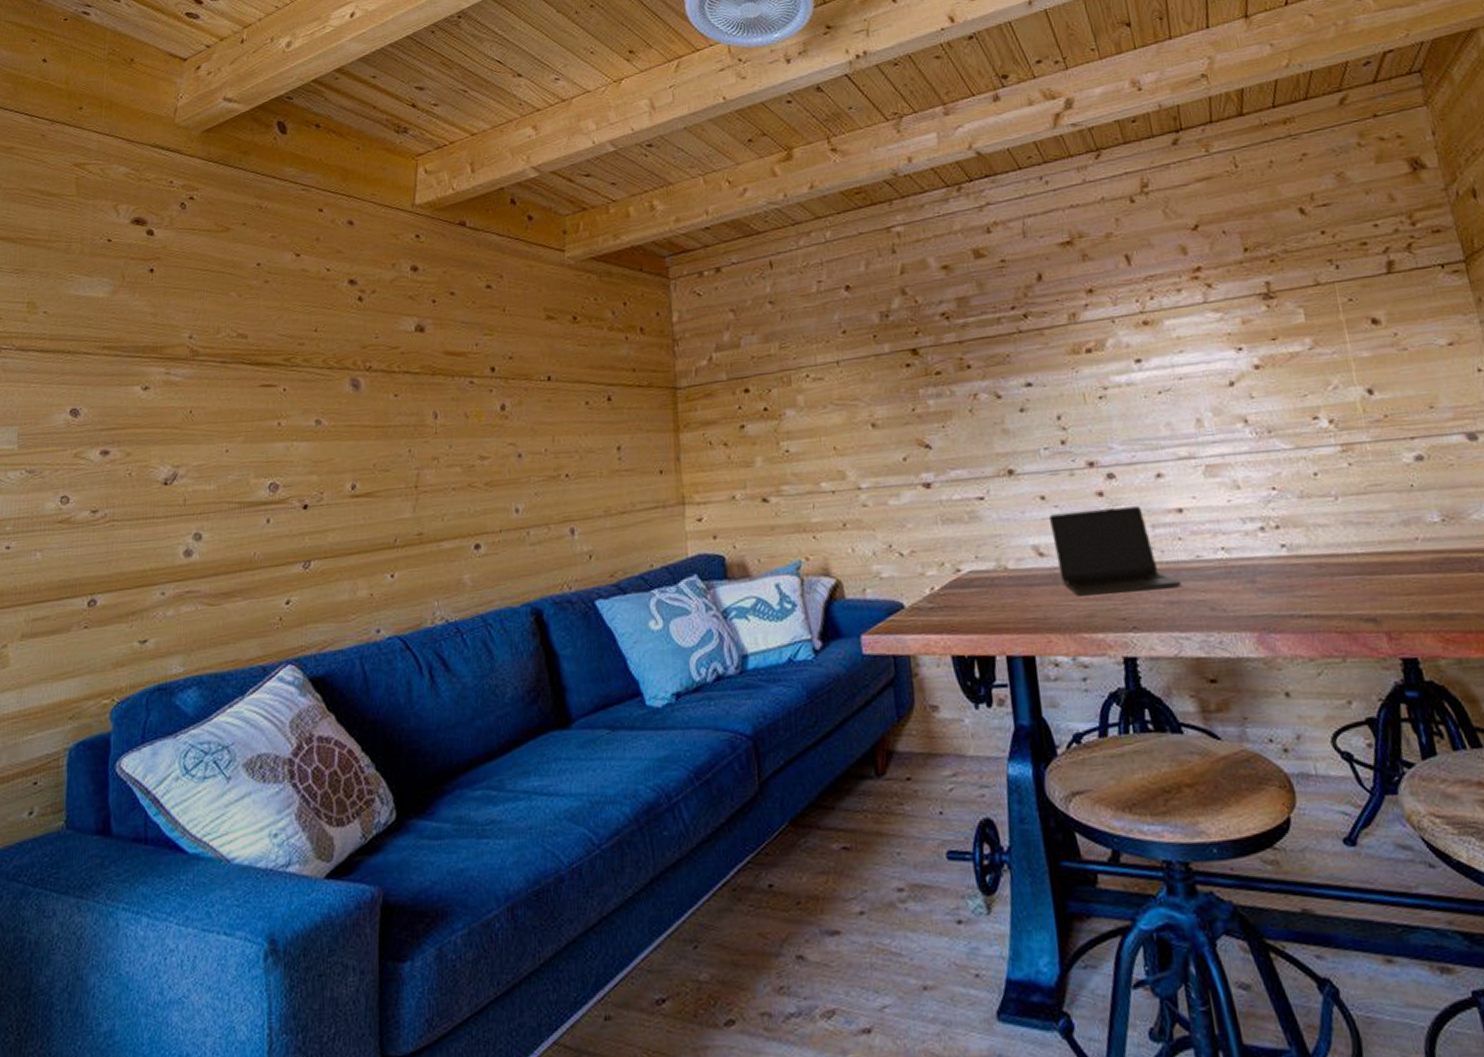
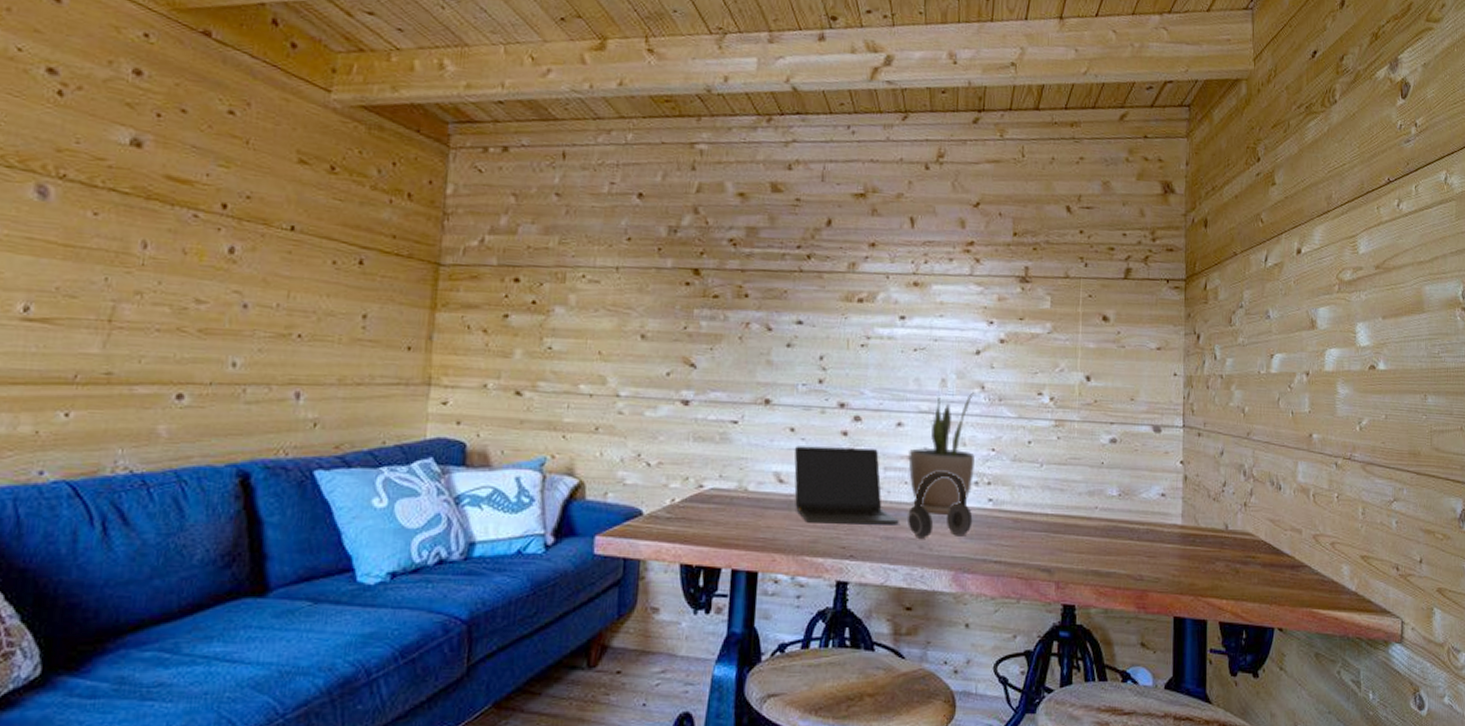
potted plant: none [1176,428,1257,570] -> present [908,392,975,515]
headphones: none [1189,520,1268,599] -> present [908,472,973,539]

